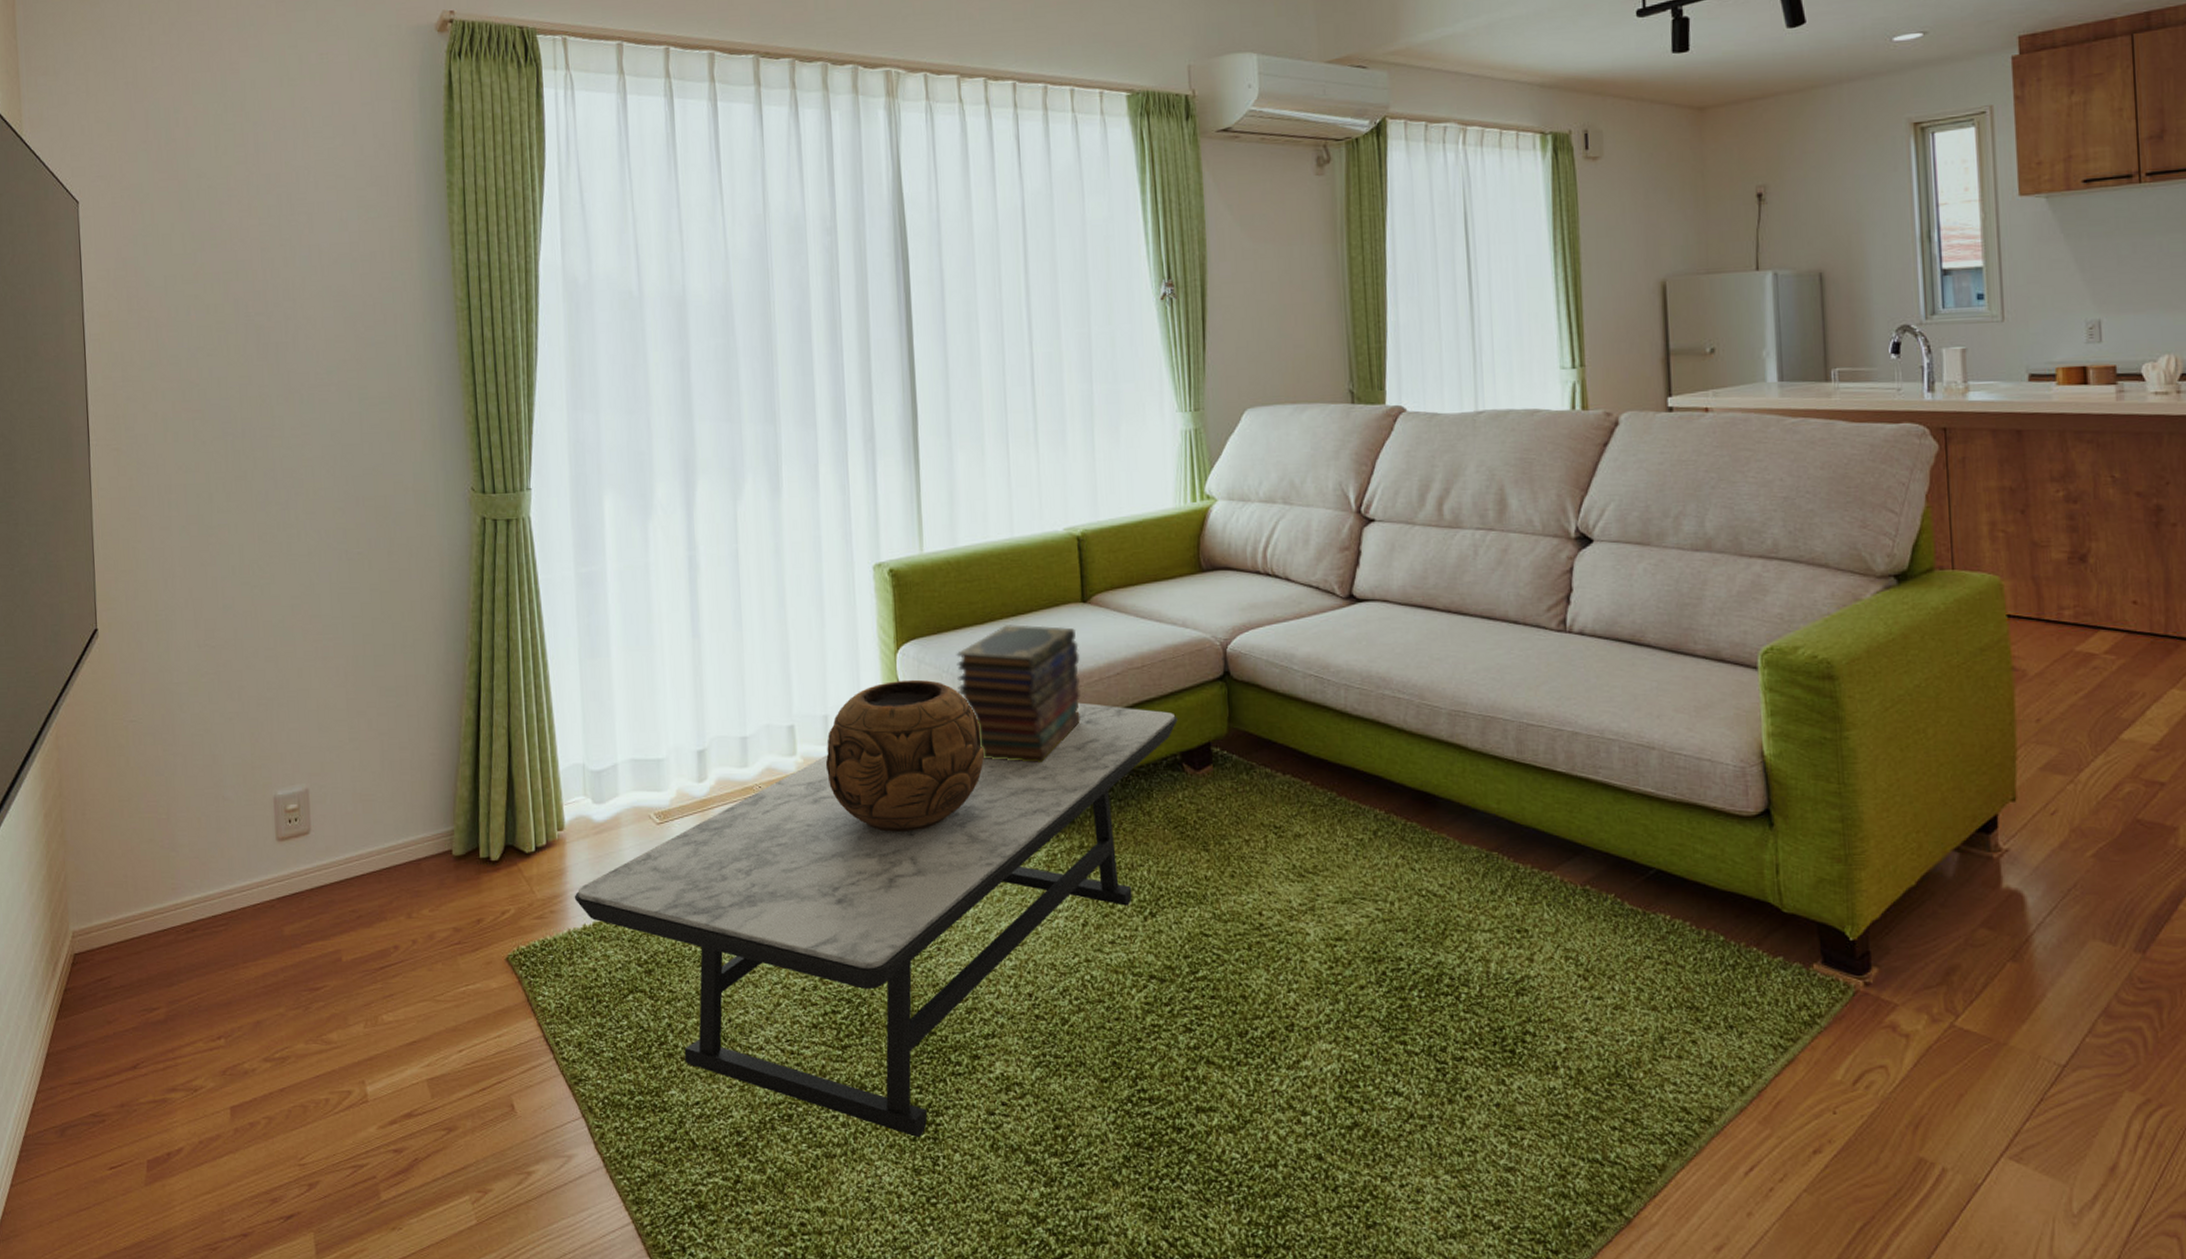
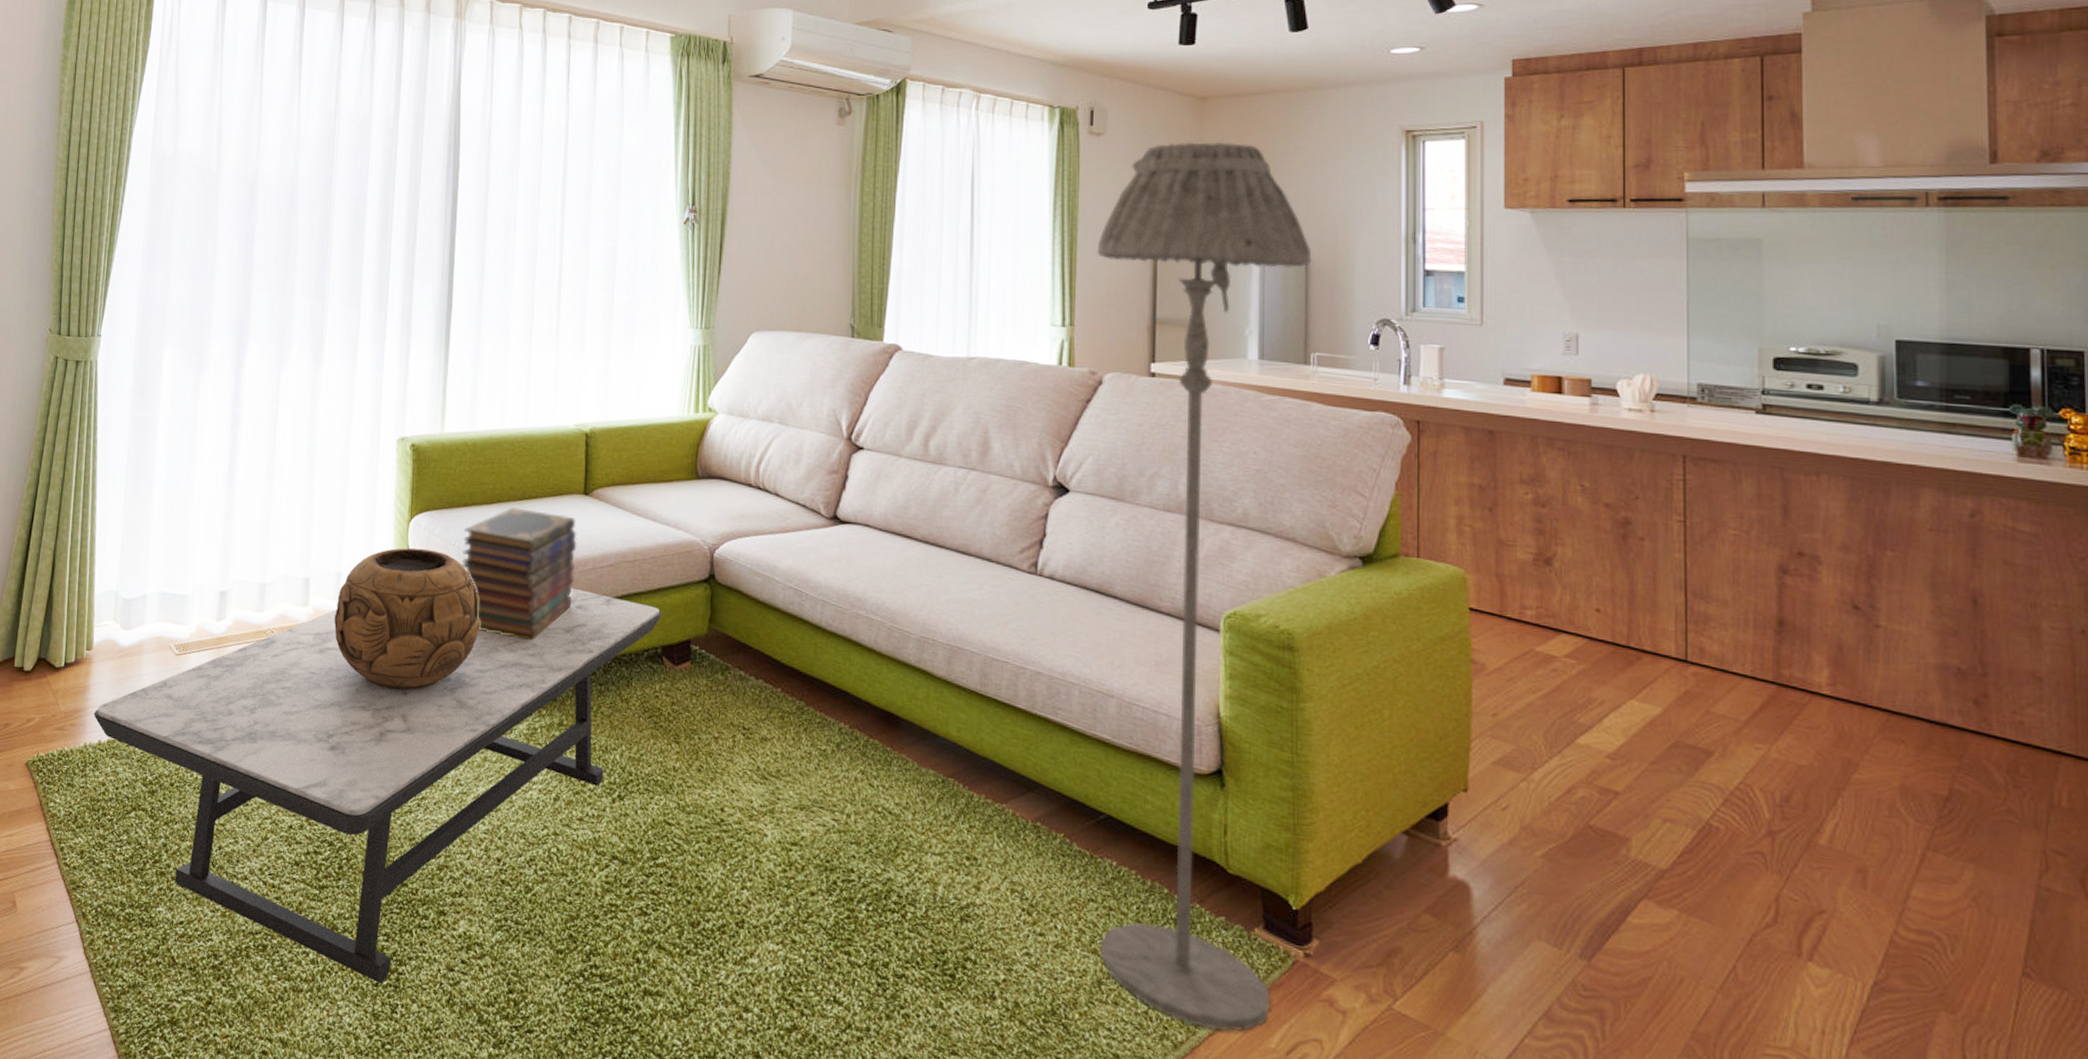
floor lamp: none [1602,153,1835,1070] -> present [1096,142,1312,1032]

